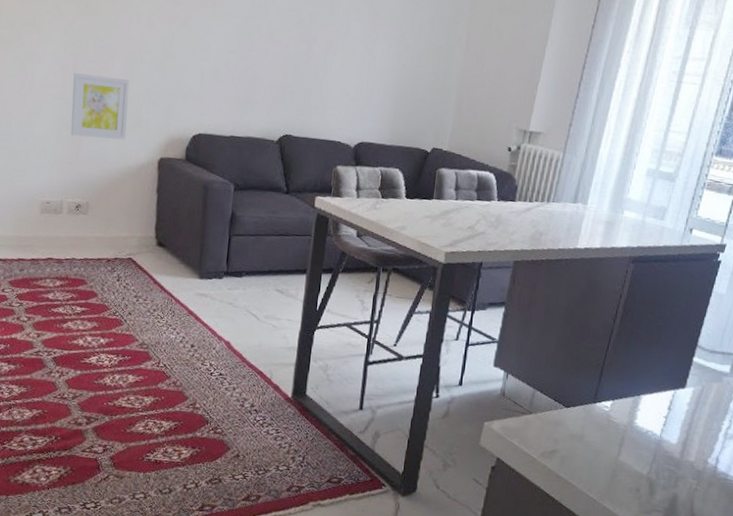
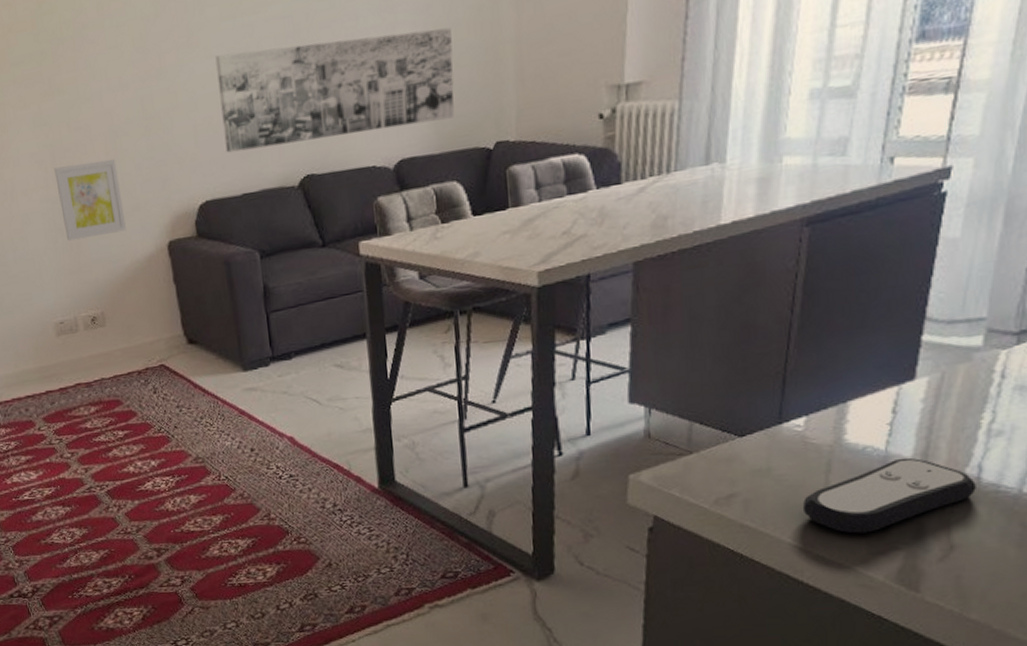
wall art: none [225,24,417,122] -> present [215,27,454,153]
remote control: none [601,443,714,496] -> present [803,457,976,534]

